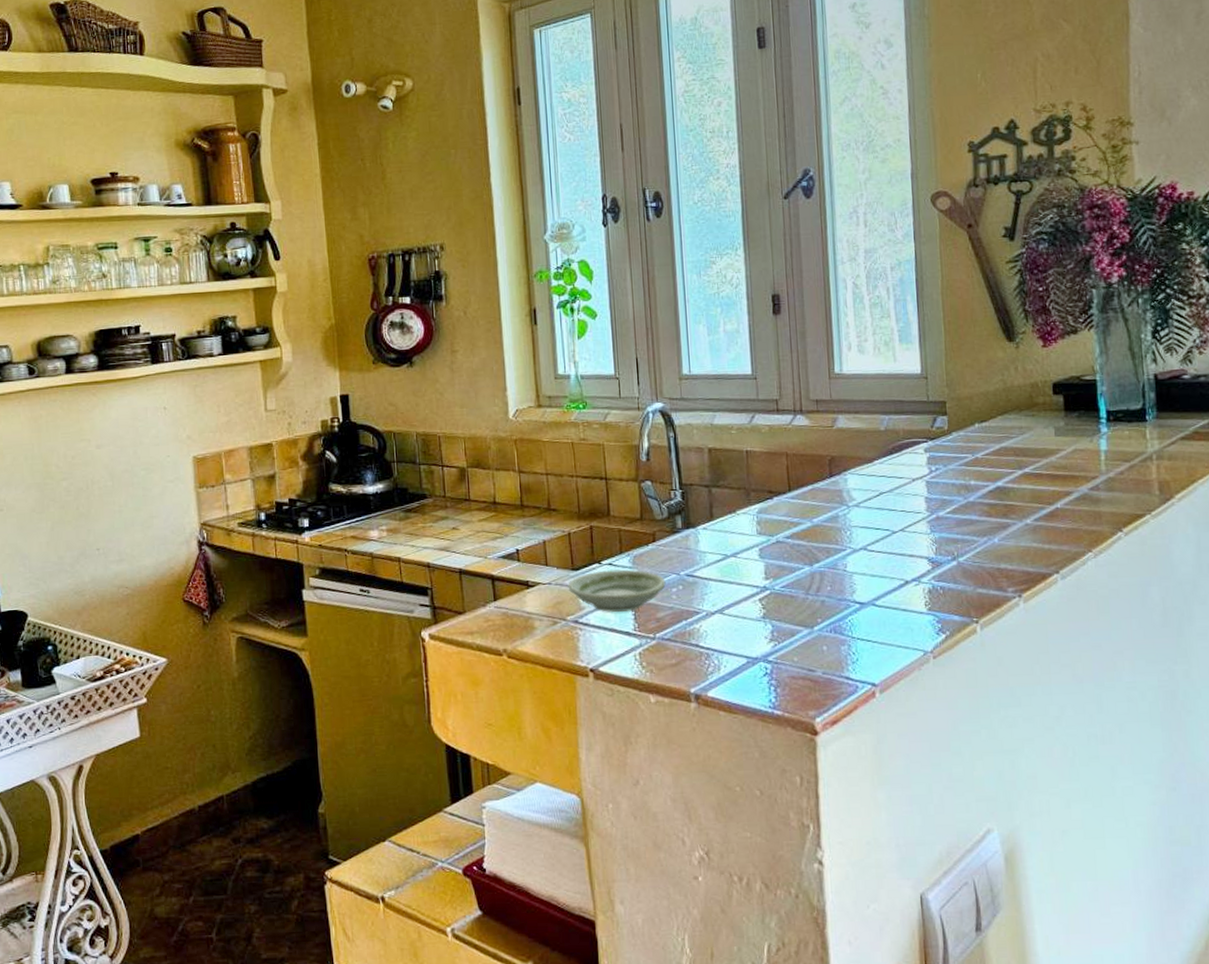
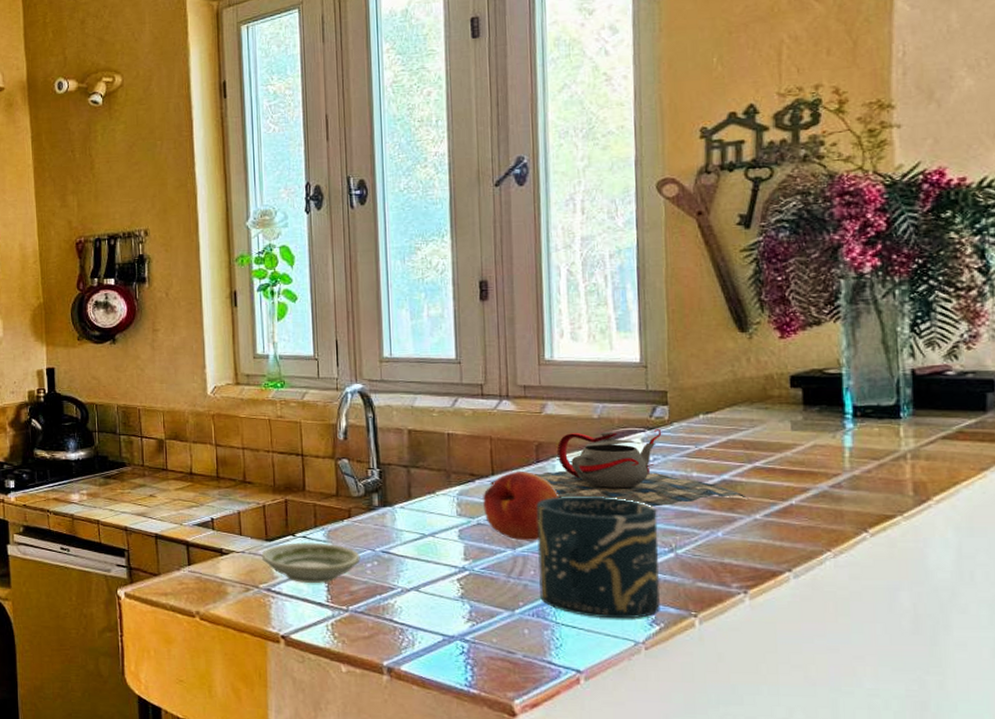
fruit: none [781,486,852,557] -> present [483,472,560,541]
teapot: none [786,439,1020,517] -> present [489,429,749,507]
cup: none [830,508,946,630] -> present [536,495,660,619]

